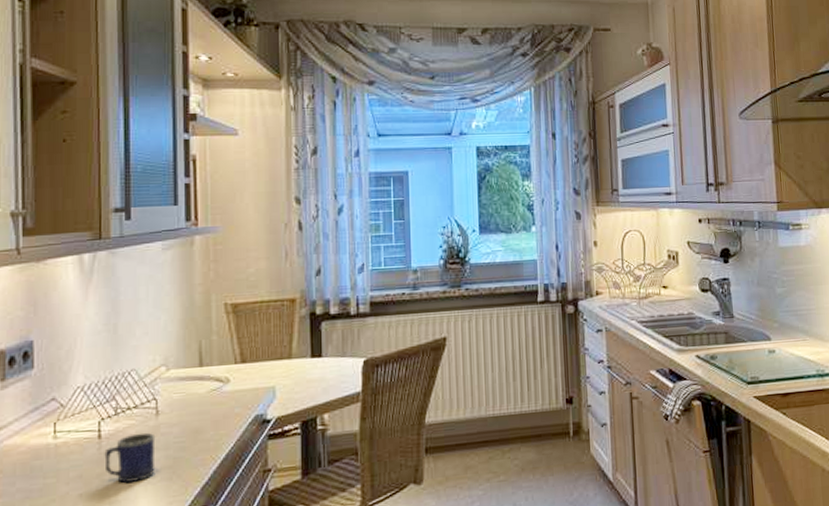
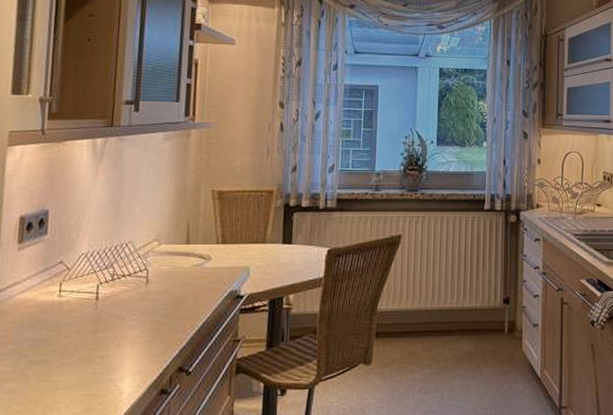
mug: present [104,432,156,483] -> none [99,298,144,340]

